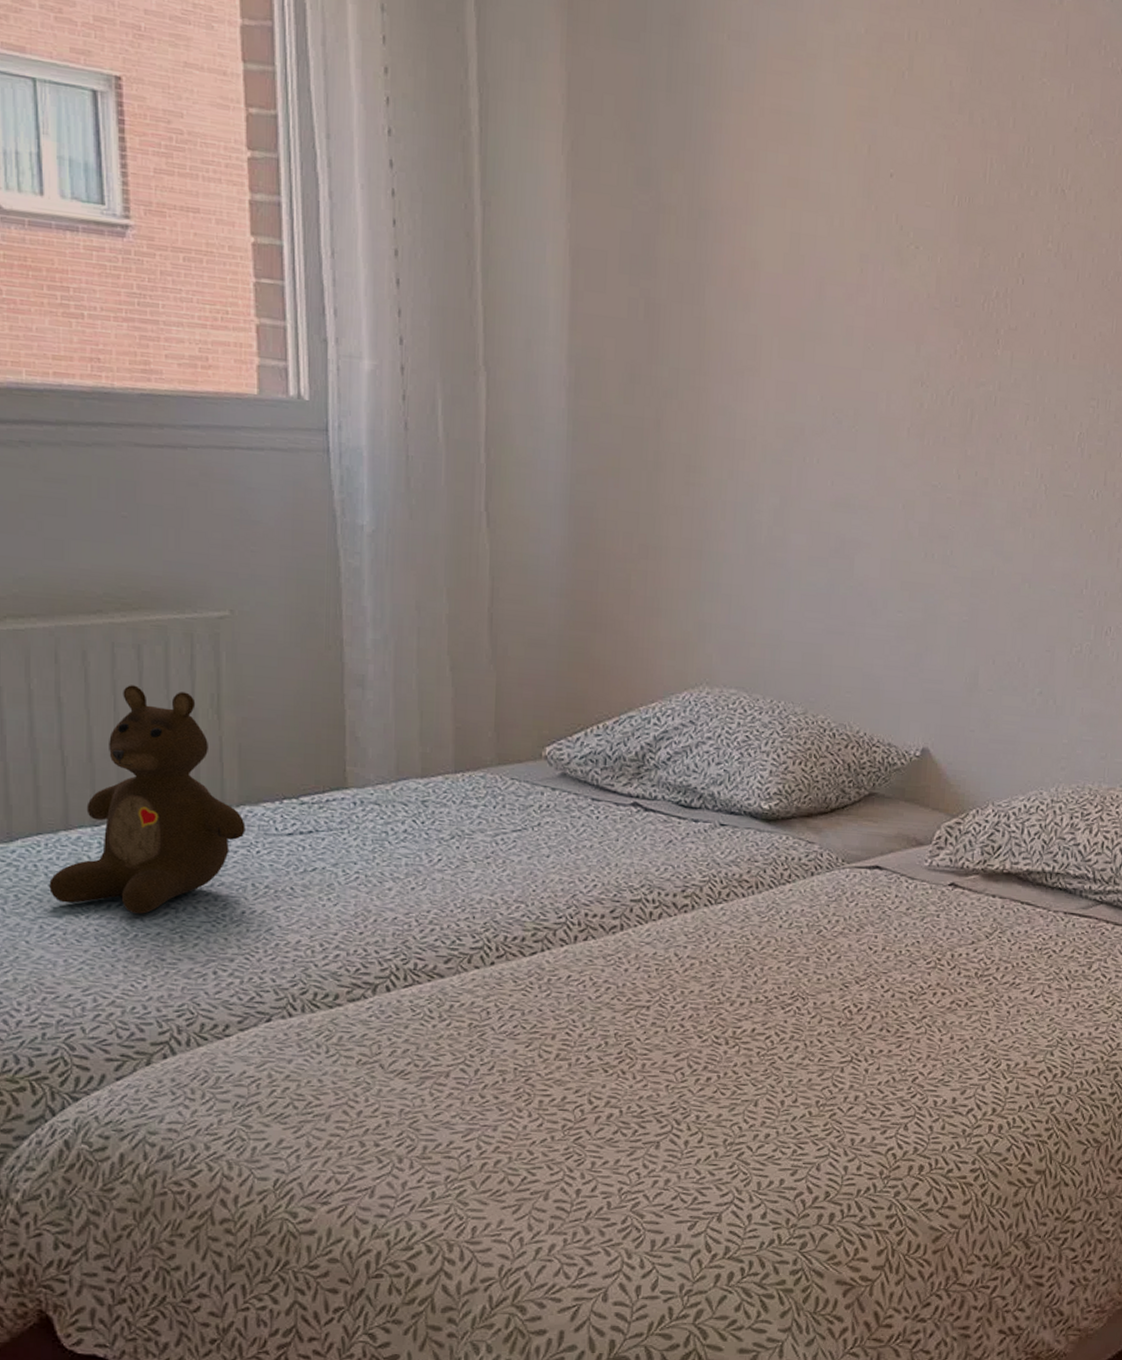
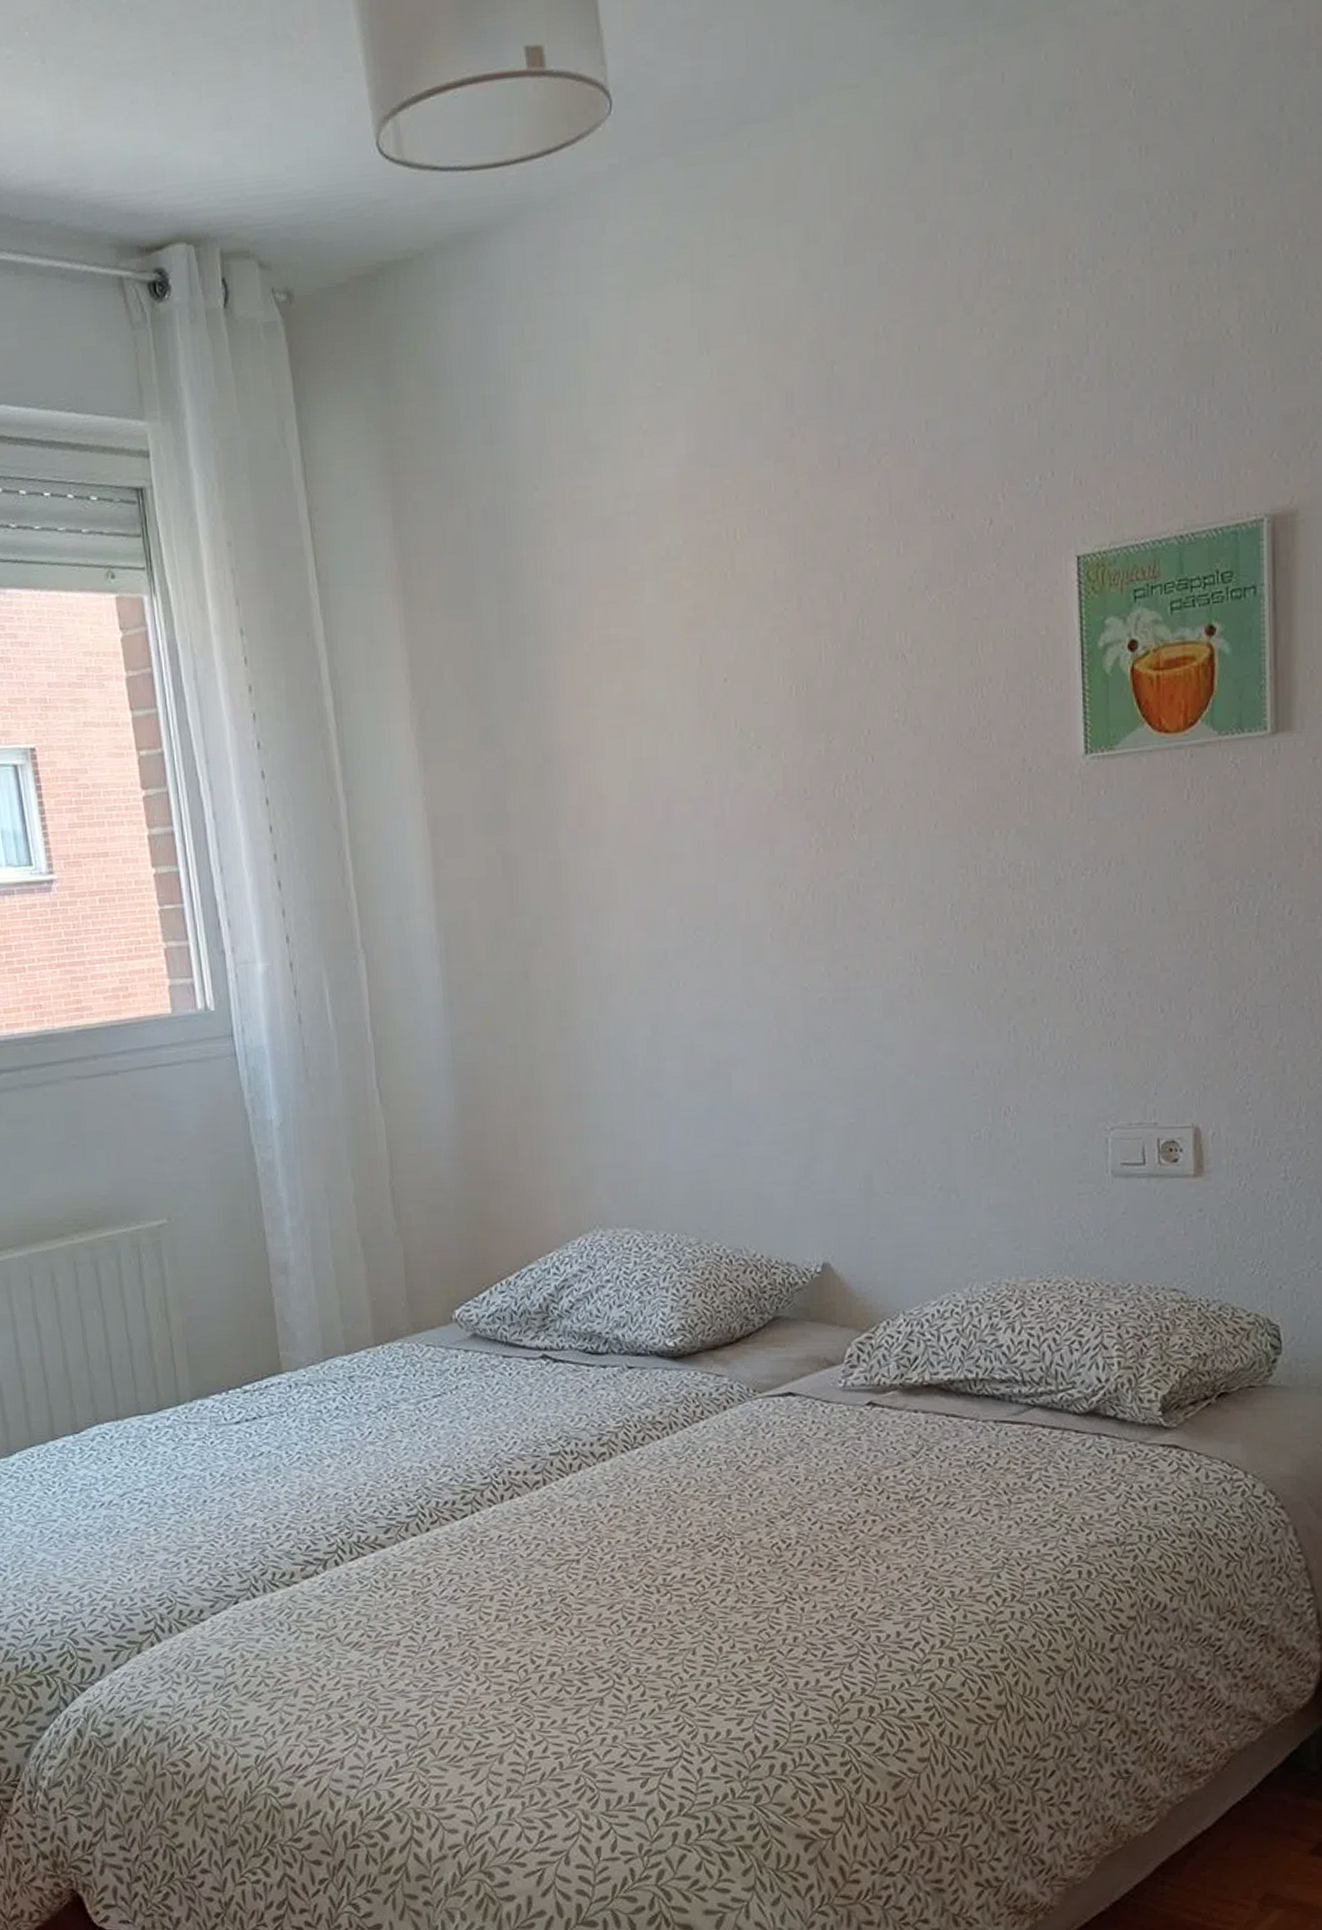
teddy bear: present [49,685,246,915] -> none [44,1299,200,1513]

